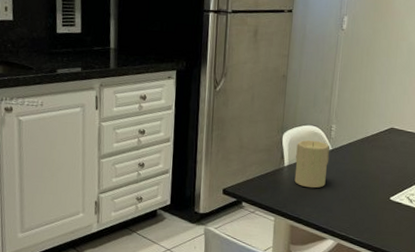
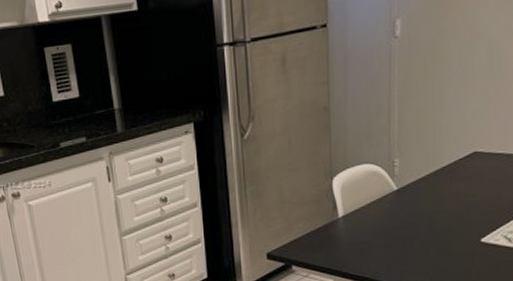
candle: present [294,139,330,188] -> none [351,181,395,240]

